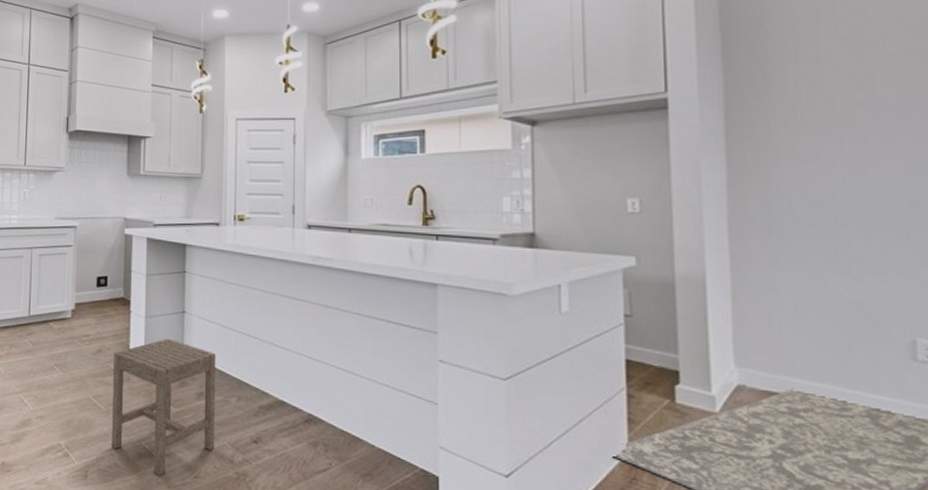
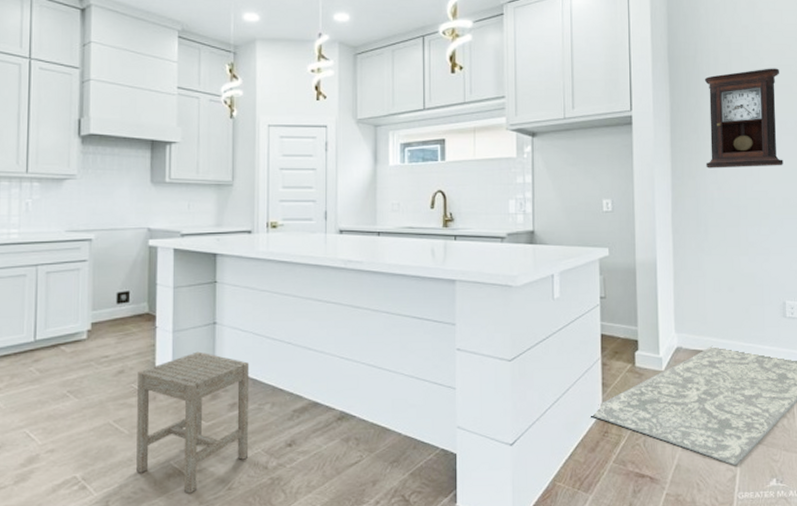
pendulum clock: none [776,30,909,162] -> present [704,68,783,168]

